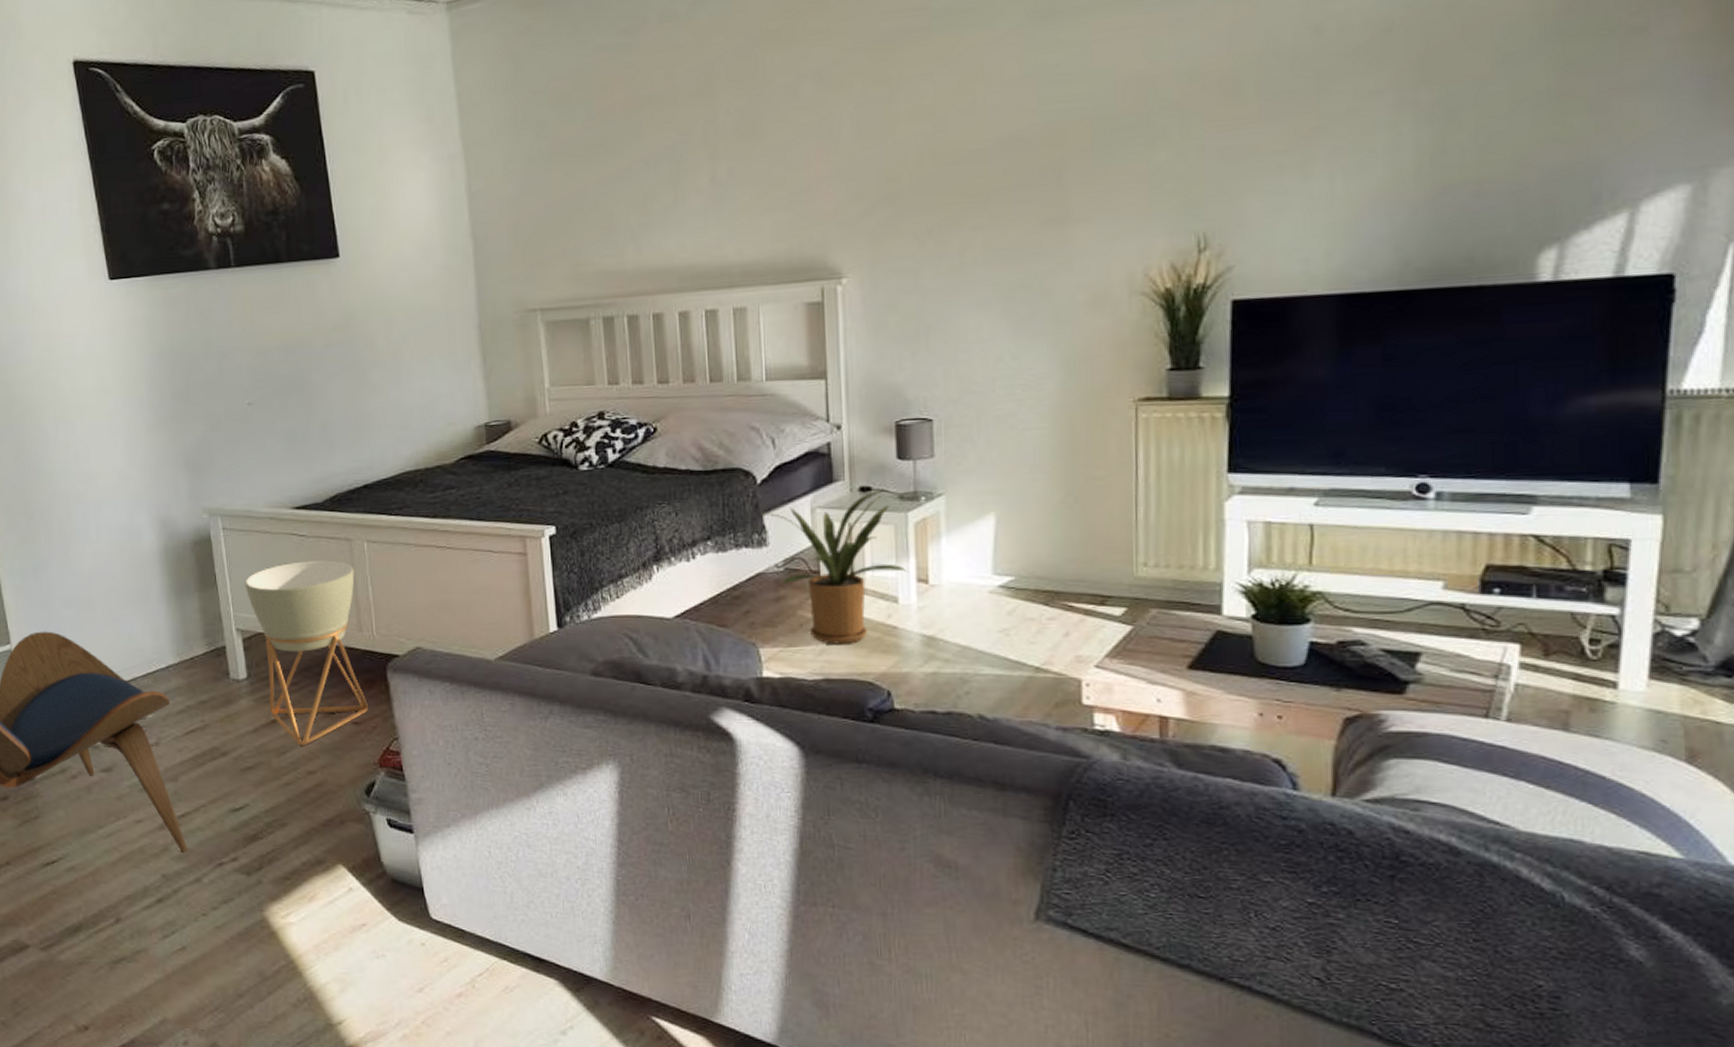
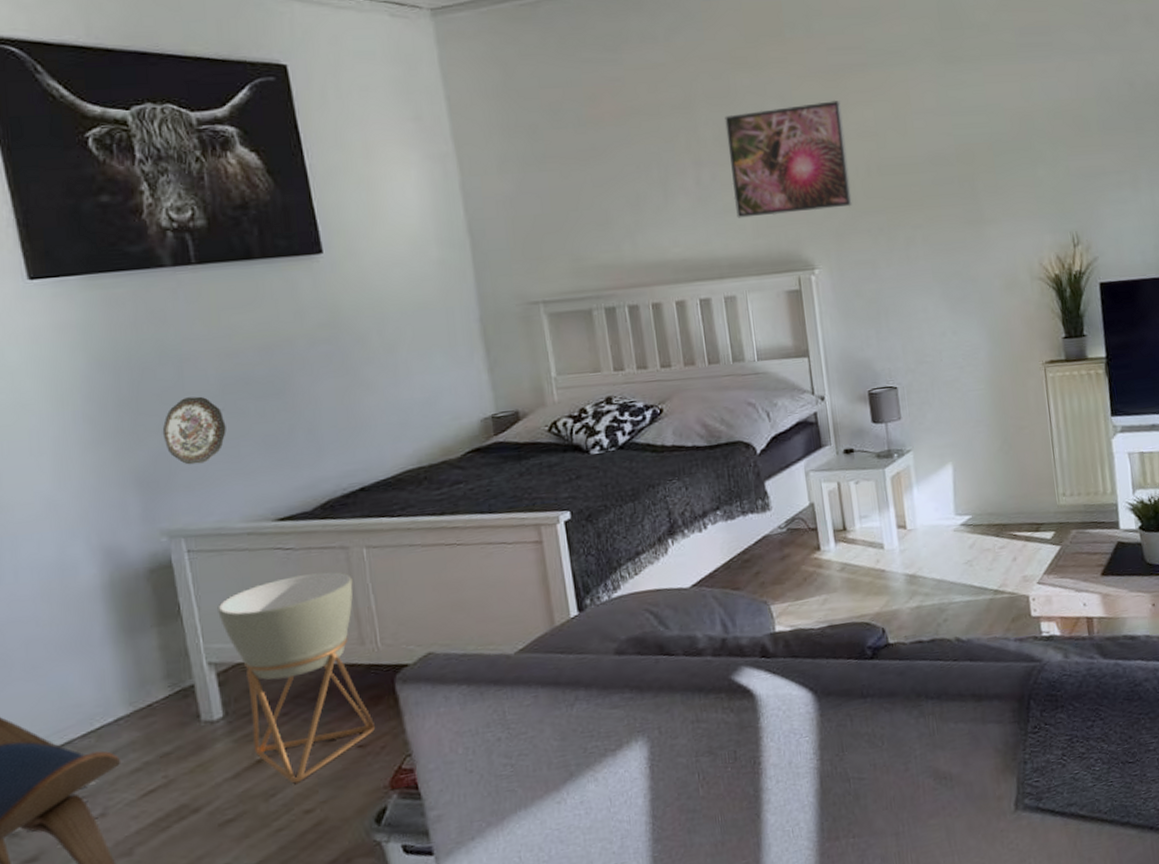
decorative plate: none [205,390,255,452] -> present [162,396,226,465]
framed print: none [749,75,896,219] -> present [725,100,852,218]
house plant: present [761,489,909,644] -> none [762,449,890,593]

